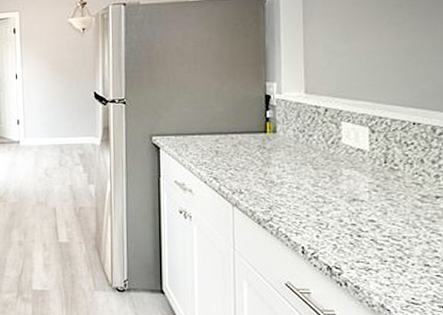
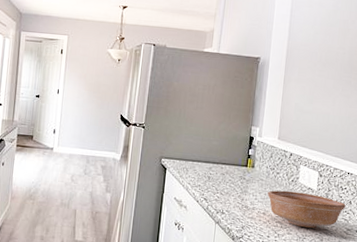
bowl: none [299,156,416,200] -> present [267,190,346,228]

